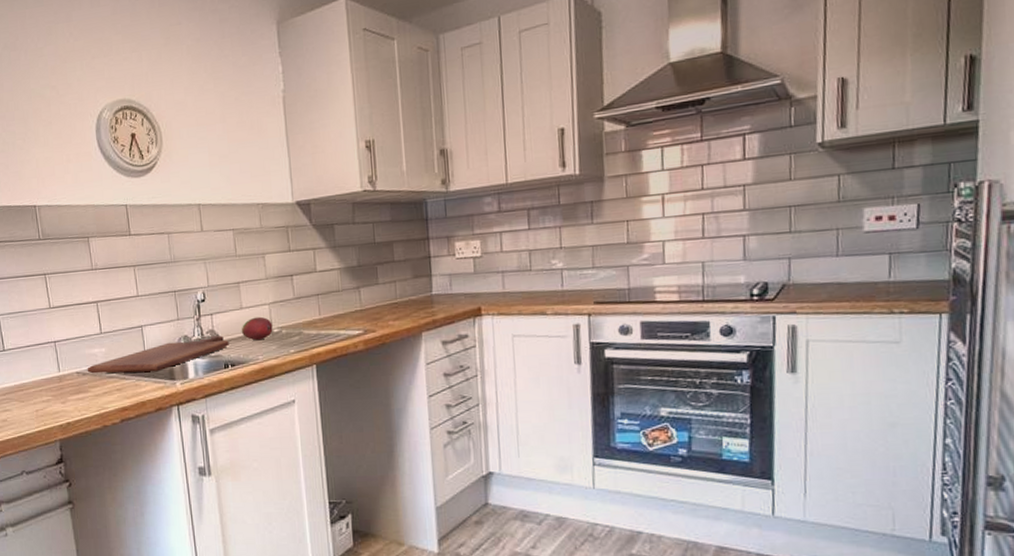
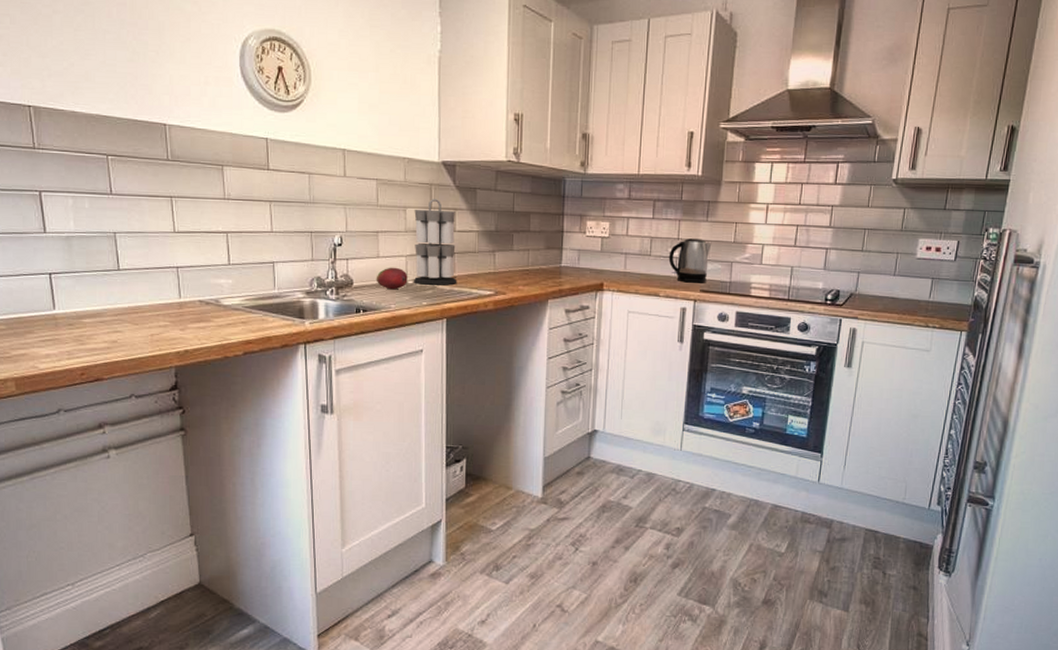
cutting board: present [87,335,229,374] -> none [211,279,363,309]
spice rack: none [273,241,324,332] -> present [414,199,457,285]
kettle: none [552,243,600,296] -> present [668,237,711,283]

